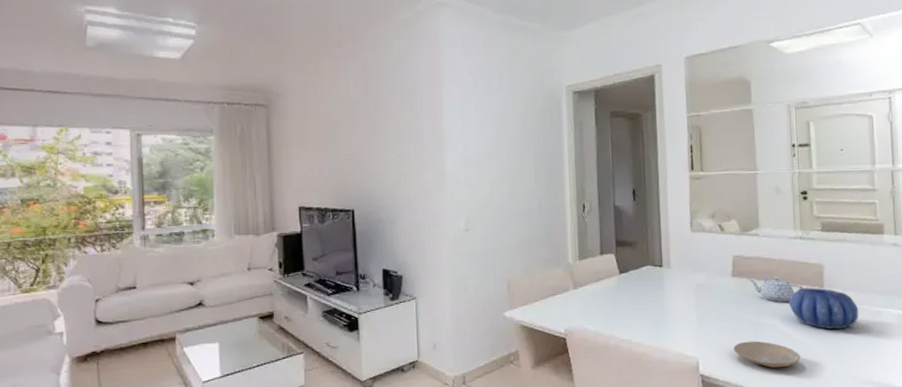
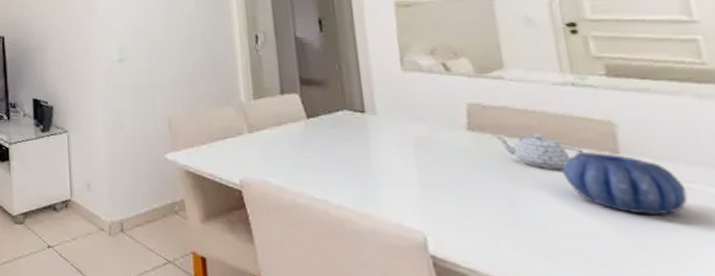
plate: present [734,341,800,369] -> none [479,218,590,261]

